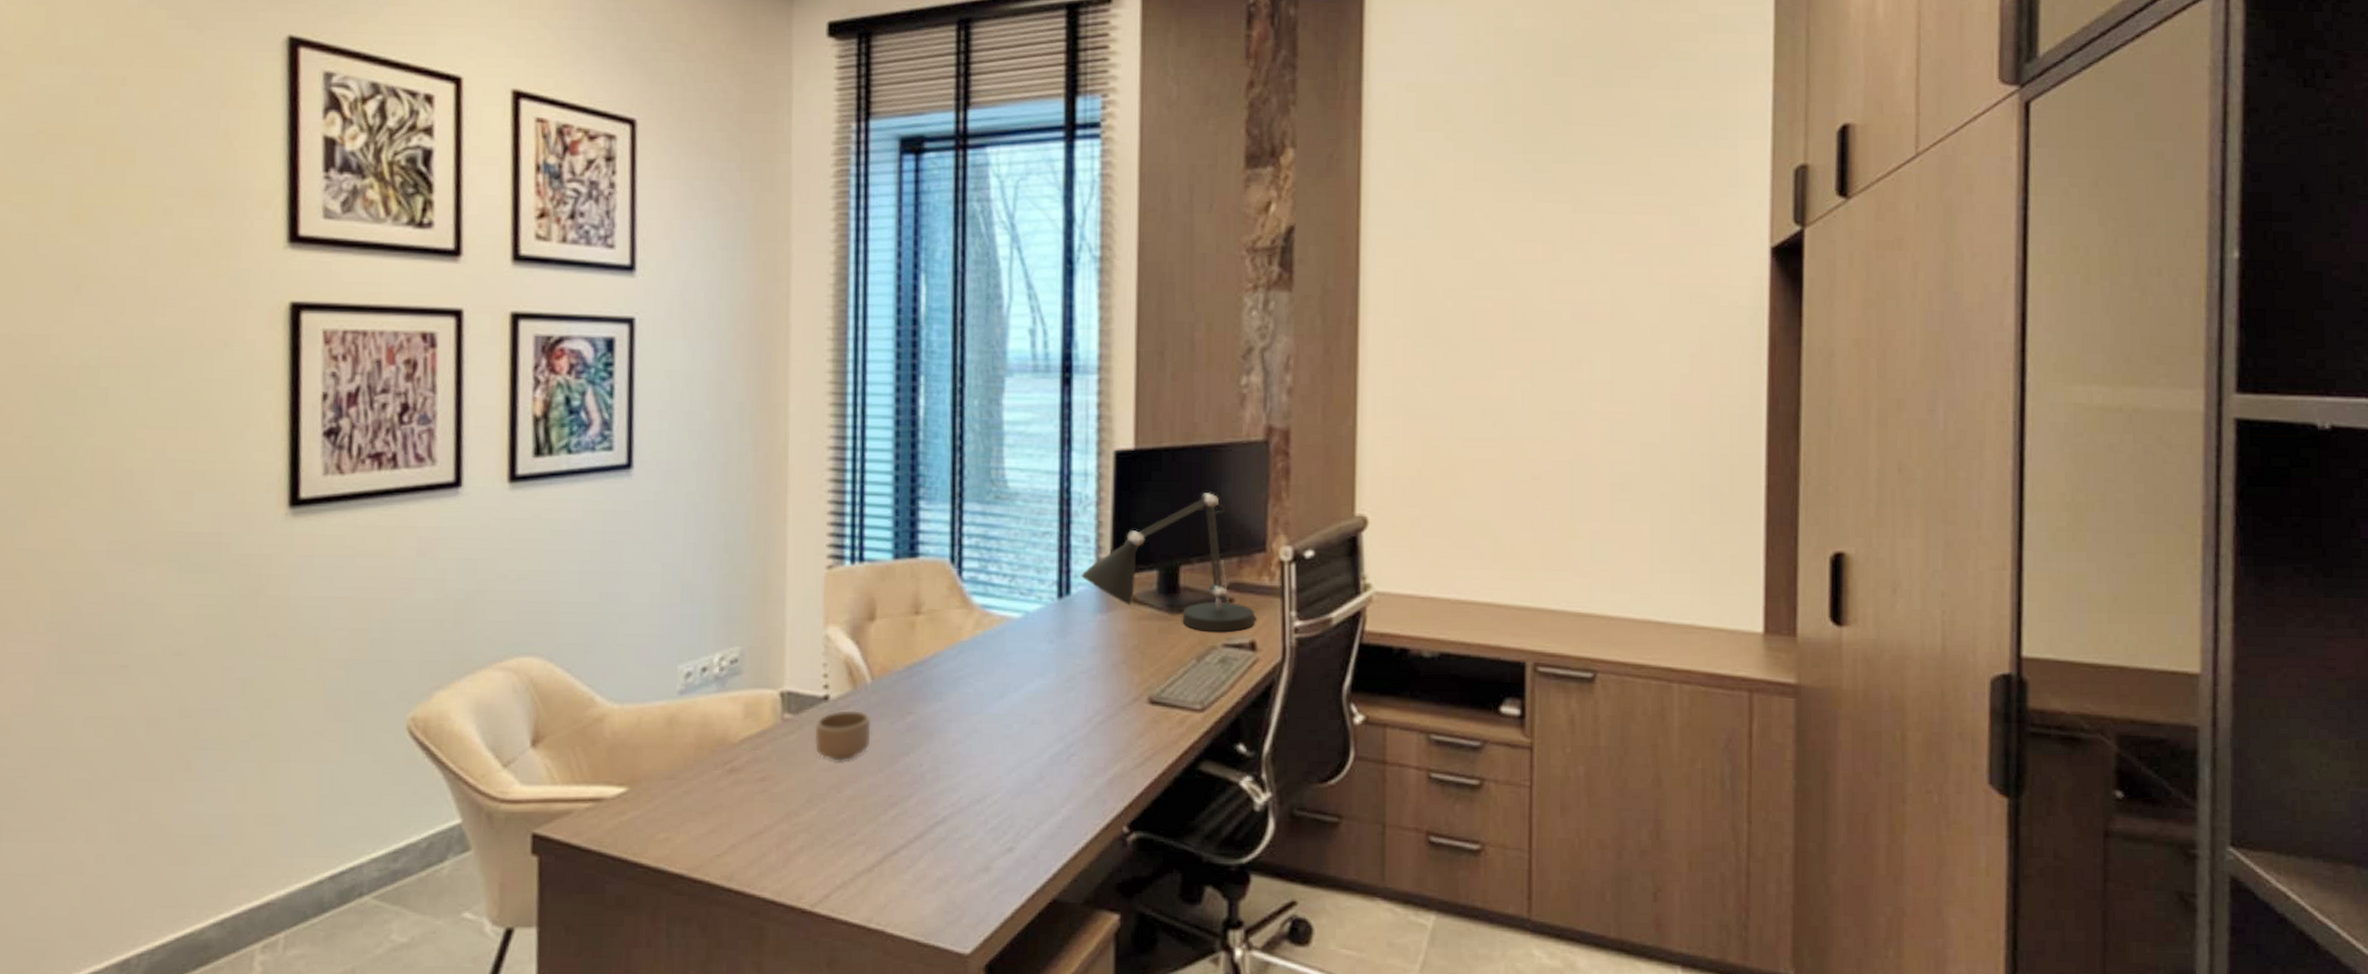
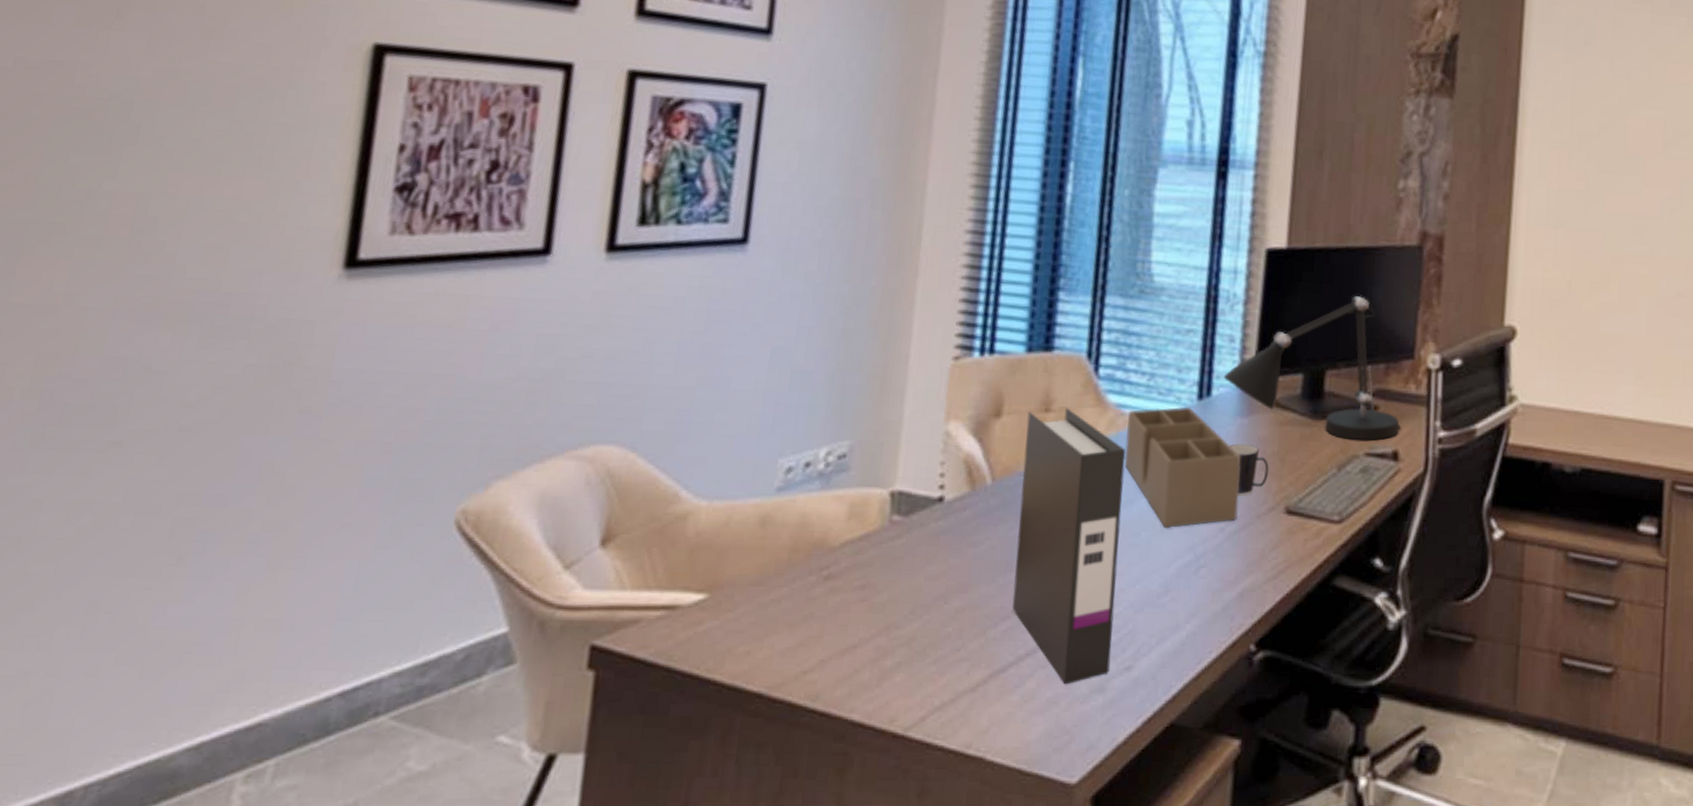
mug: present [814,710,872,761] -> none [923,513,989,569]
binder: none [898,610,994,864] -> present [1012,408,1126,684]
desk organizer: none [992,605,1103,719] -> present [1124,406,1241,528]
mug: none [1091,639,1131,690] -> present [1229,444,1269,498]

